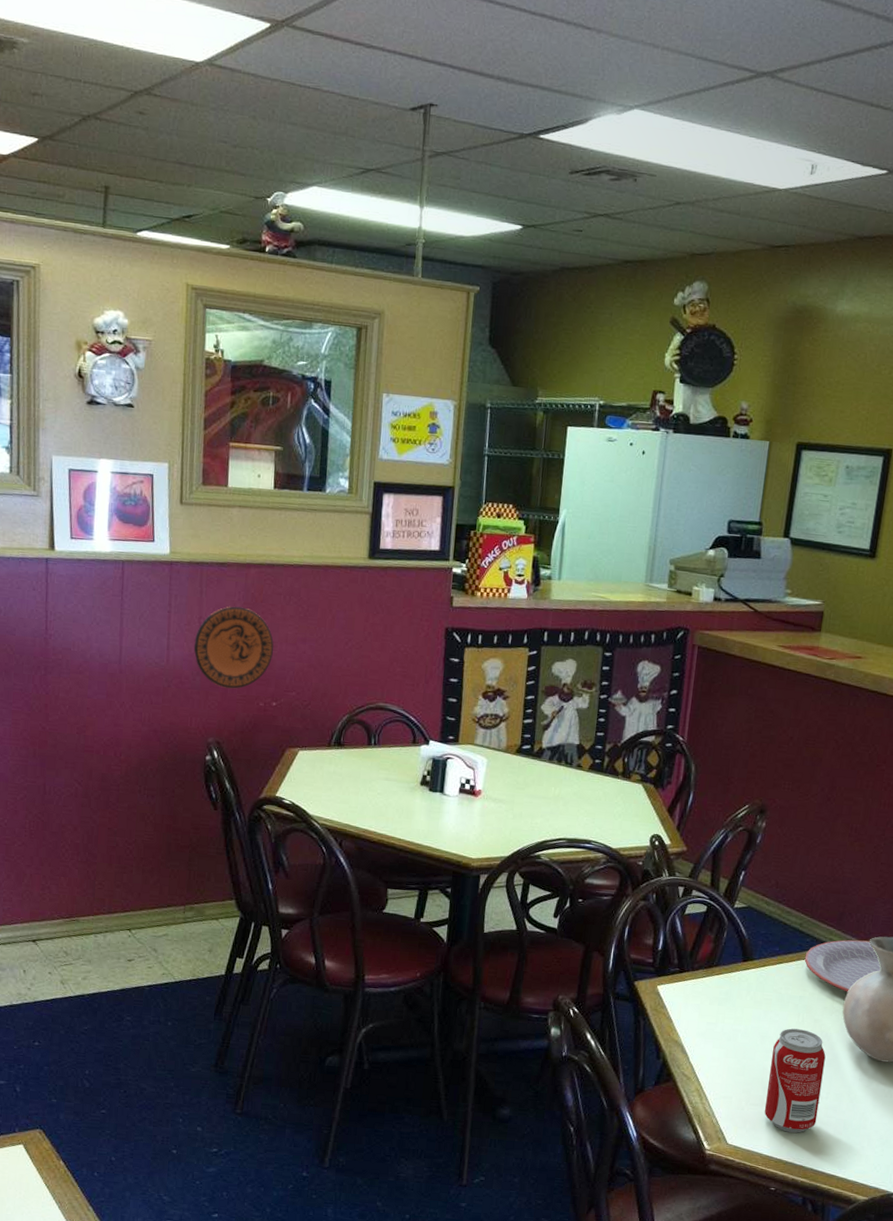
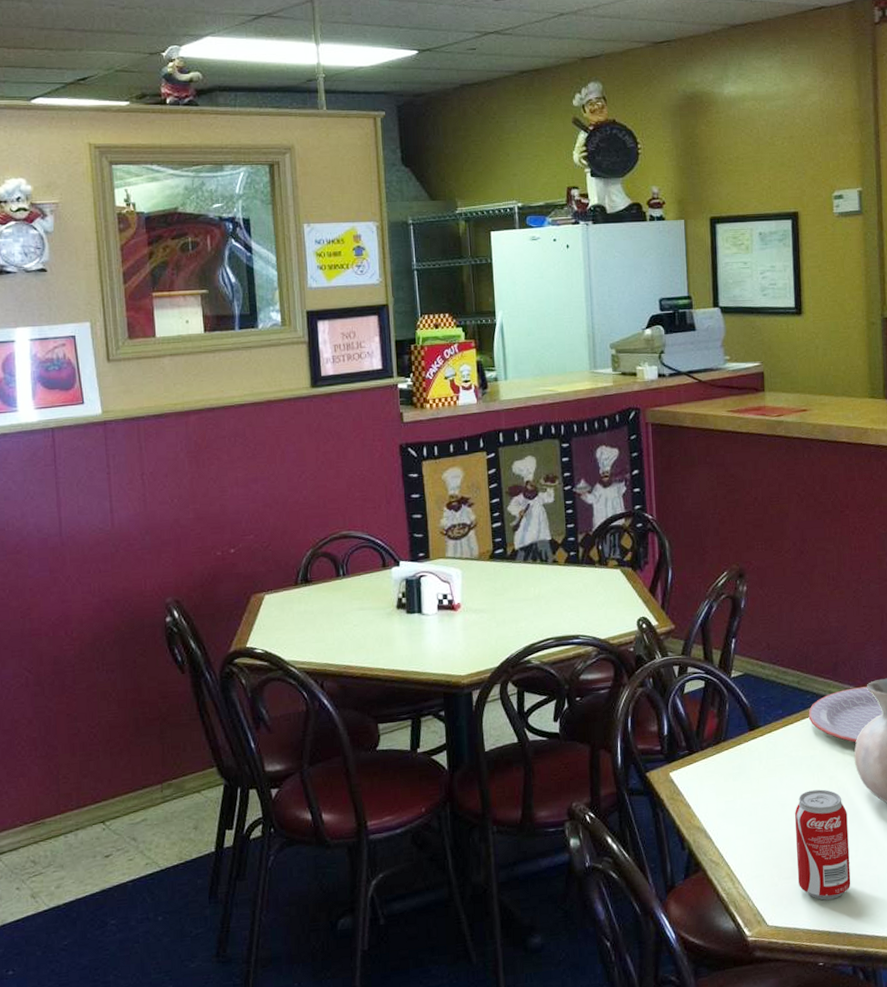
decorative plate: present [193,606,274,689] -> none [139,456,225,543]

